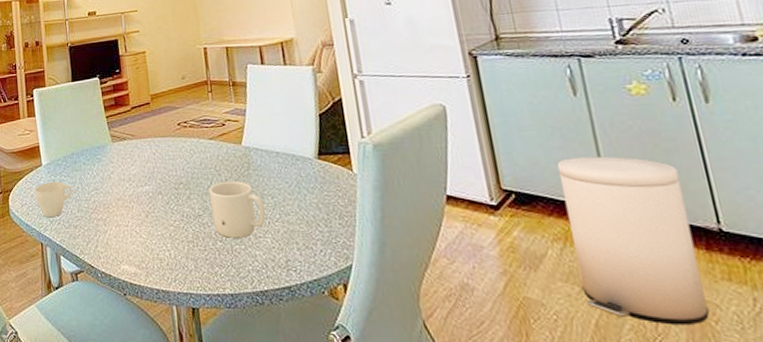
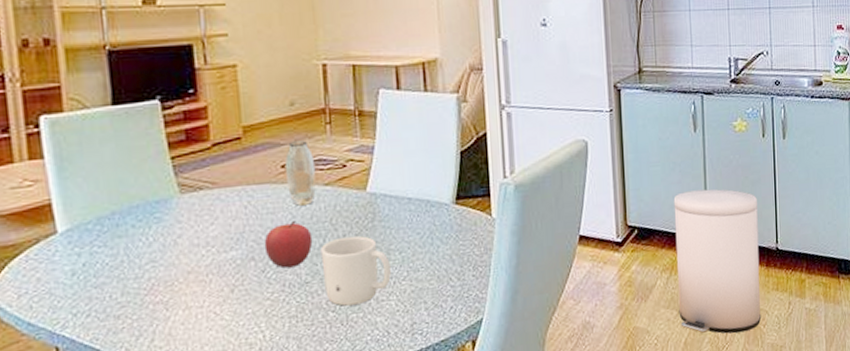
cup: present [35,181,73,218] -> none [43,254,113,310]
fruit: none [167,165,203,203] -> present [264,219,313,269]
vase: none [180,105,203,155] -> present [285,140,317,206]

